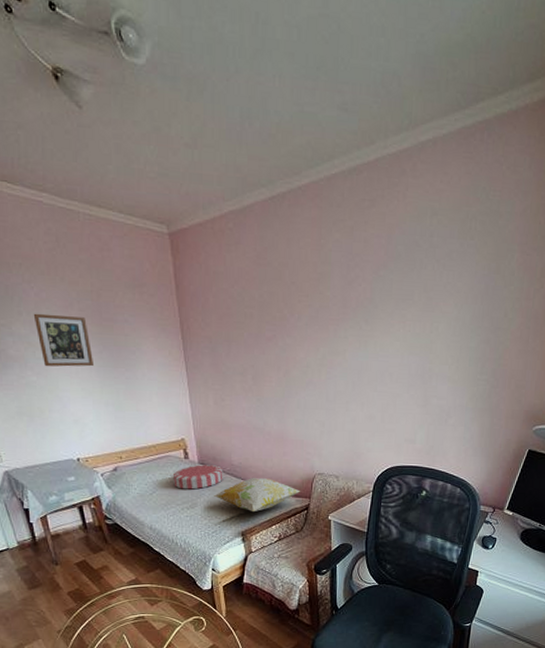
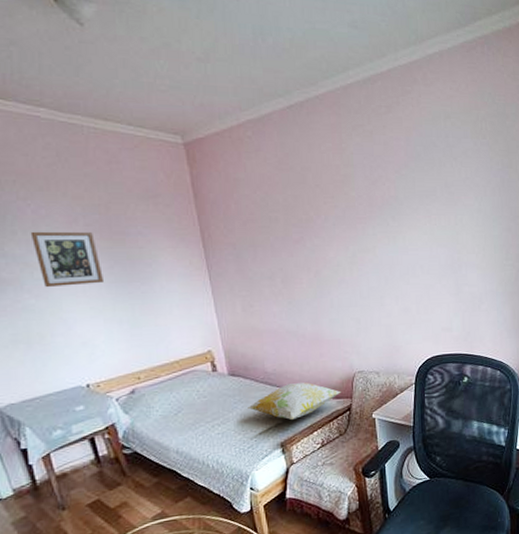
cushion: present [172,464,223,490] -> none [199,375,257,405]

